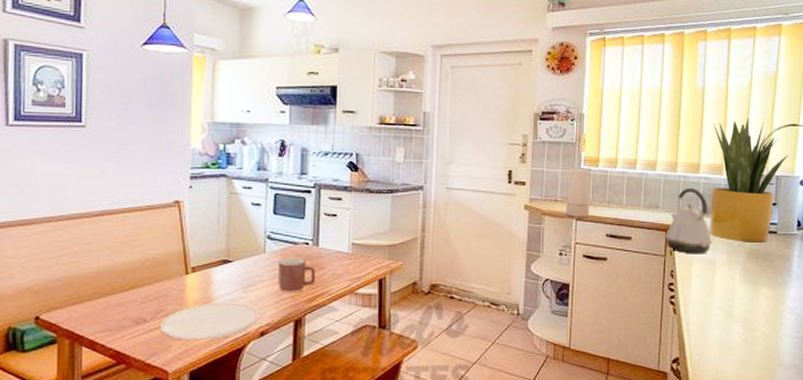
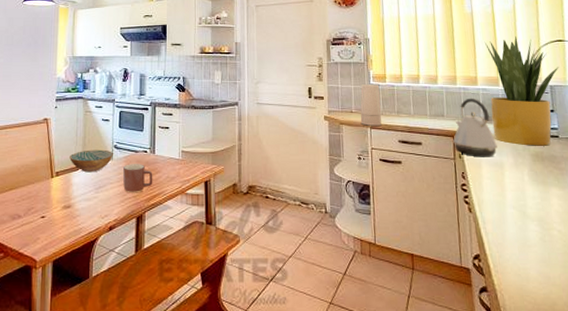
plate: present [161,302,260,340] -> none [31,201,109,233]
bowl: none [209,240,266,268] -> present [70,149,113,173]

